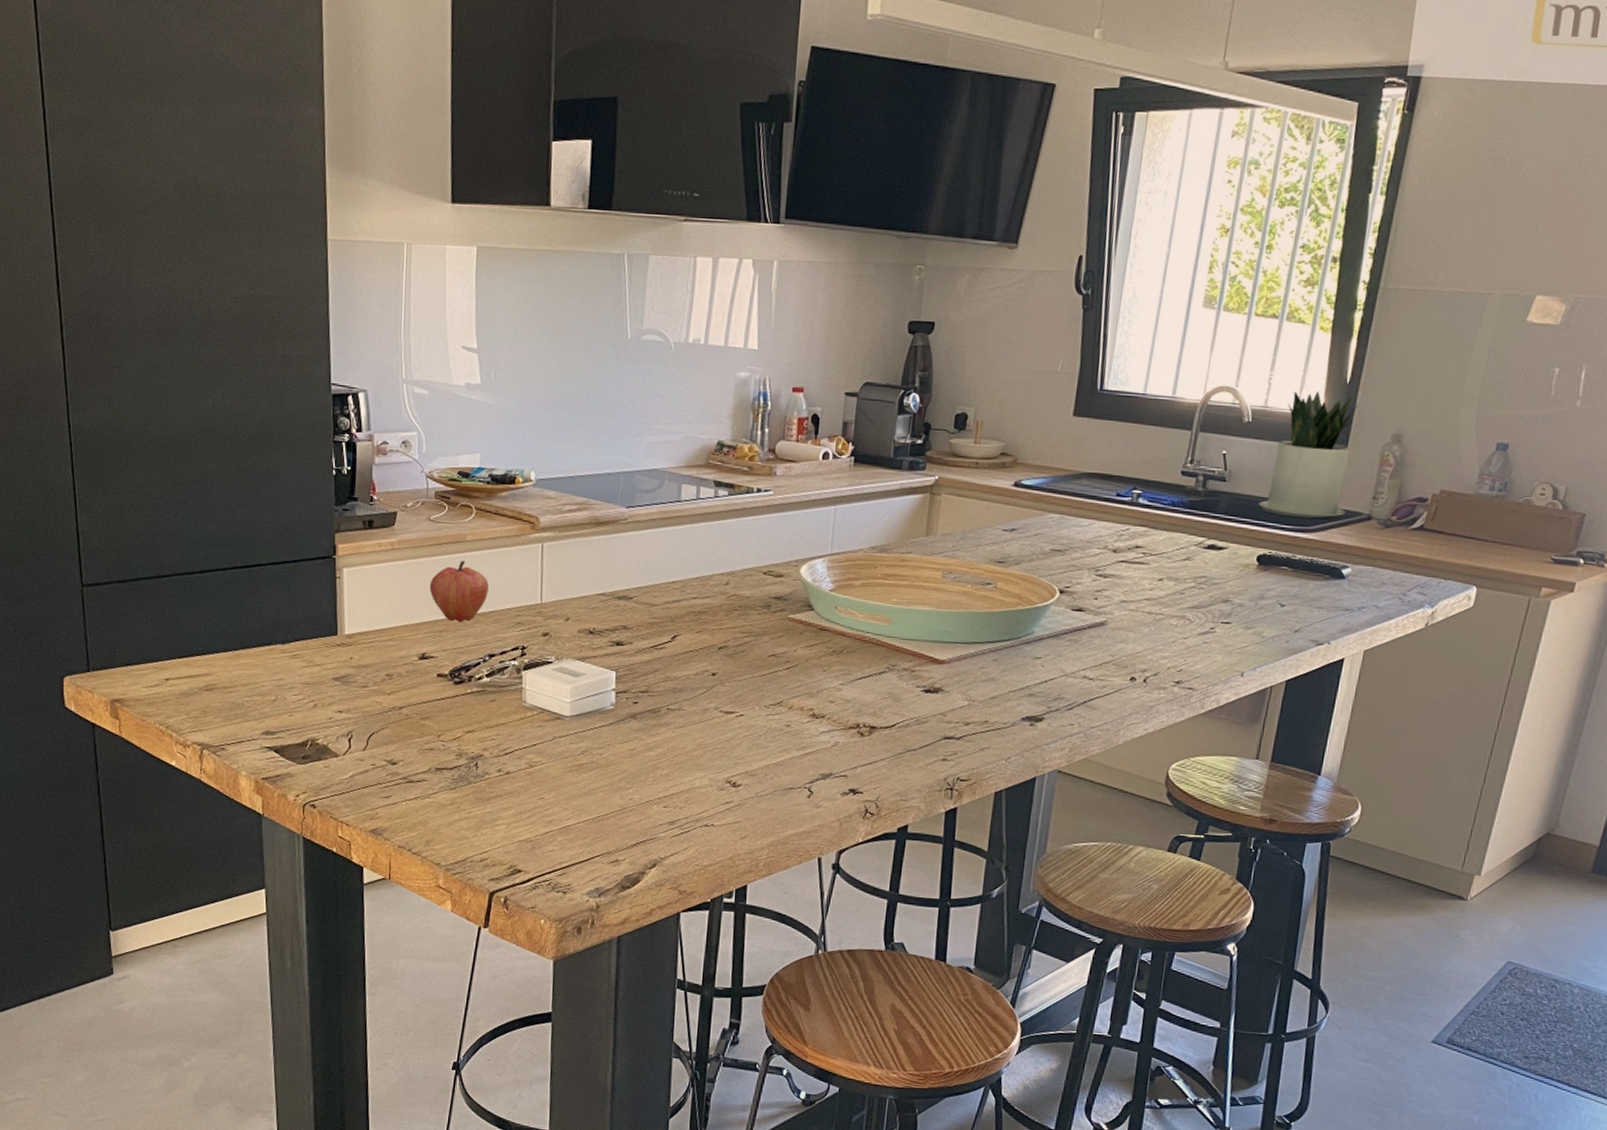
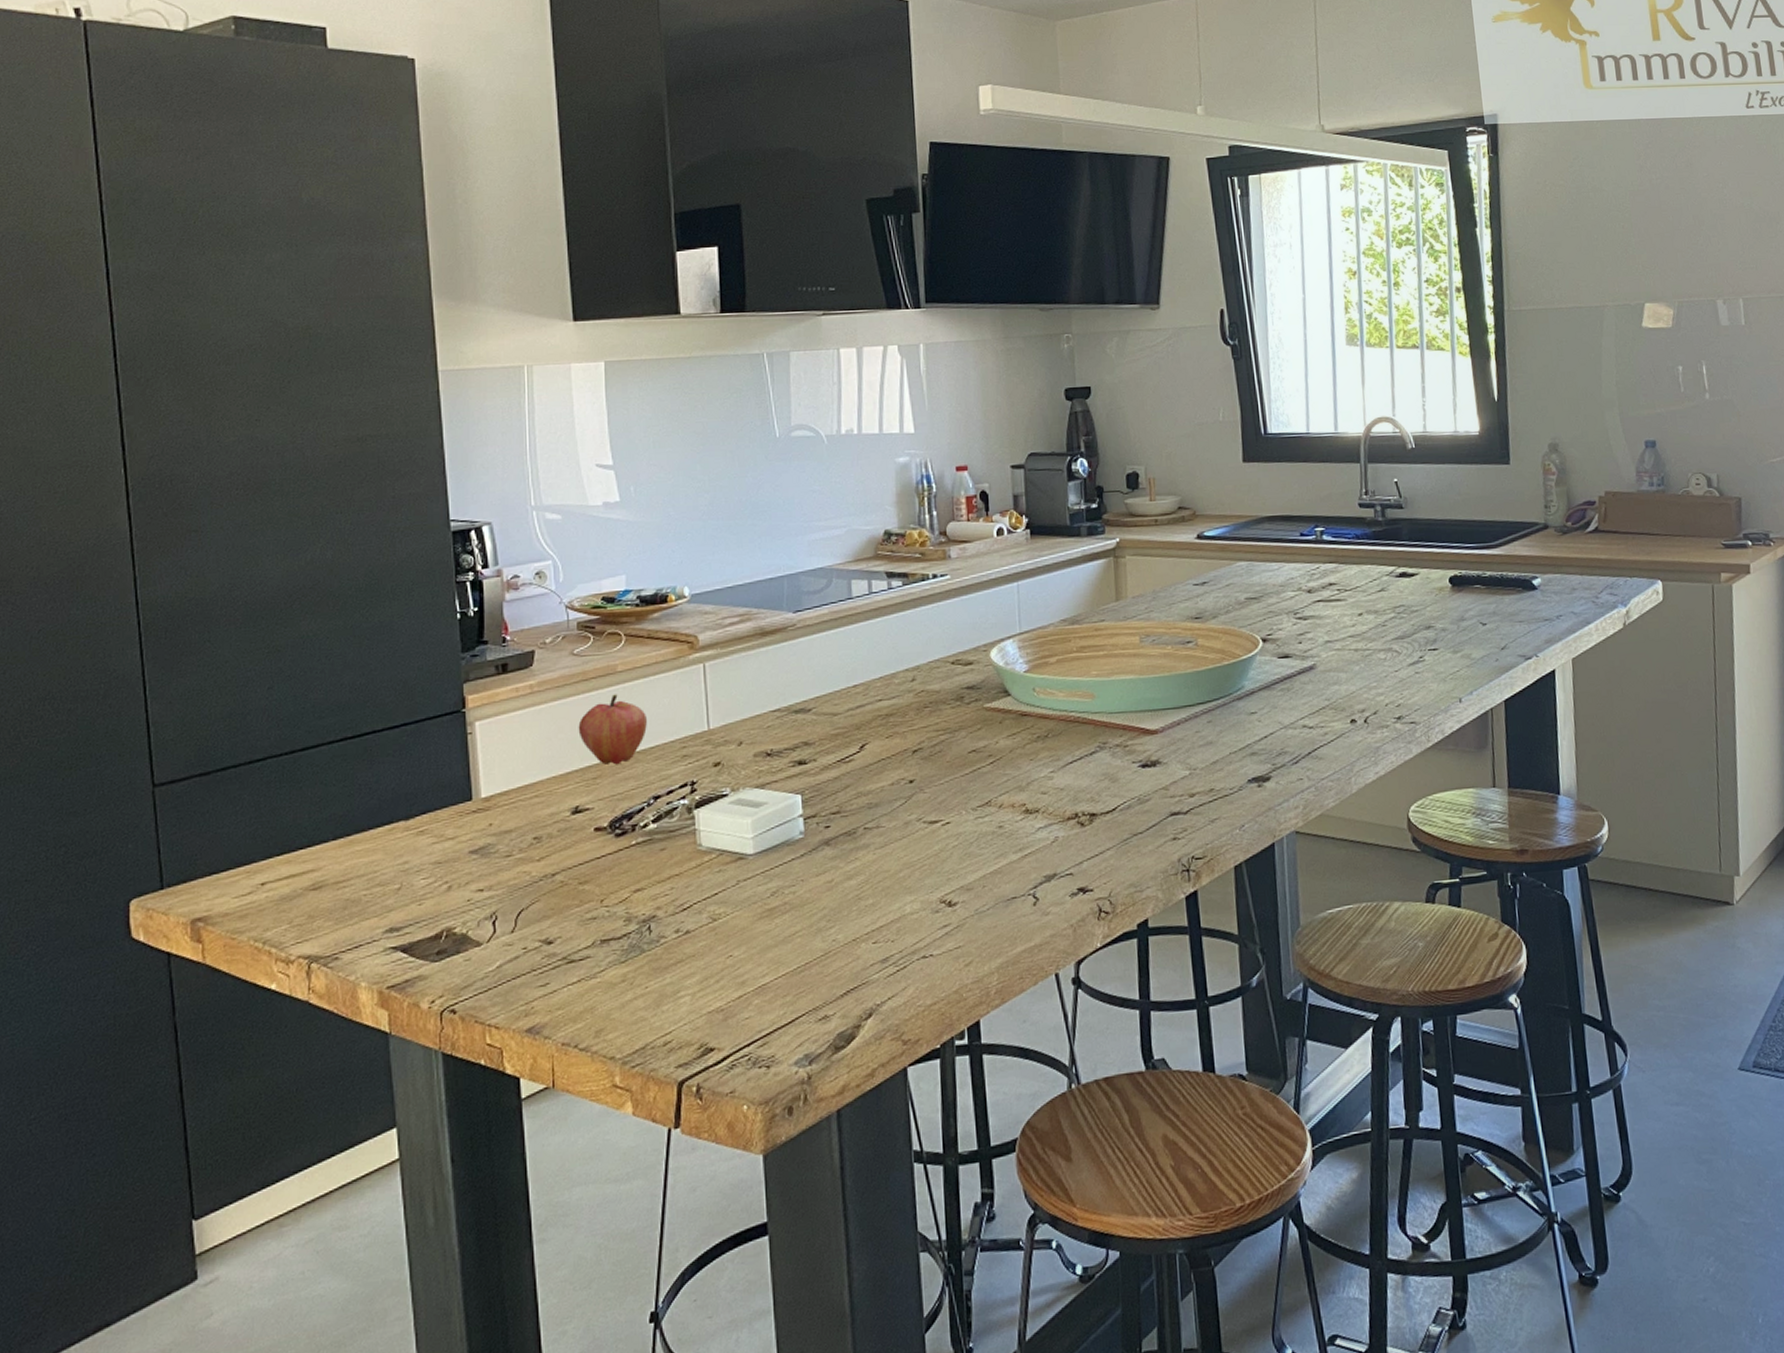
planter: present [1258,392,1361,521] -> none [1439,411,1523,537]

